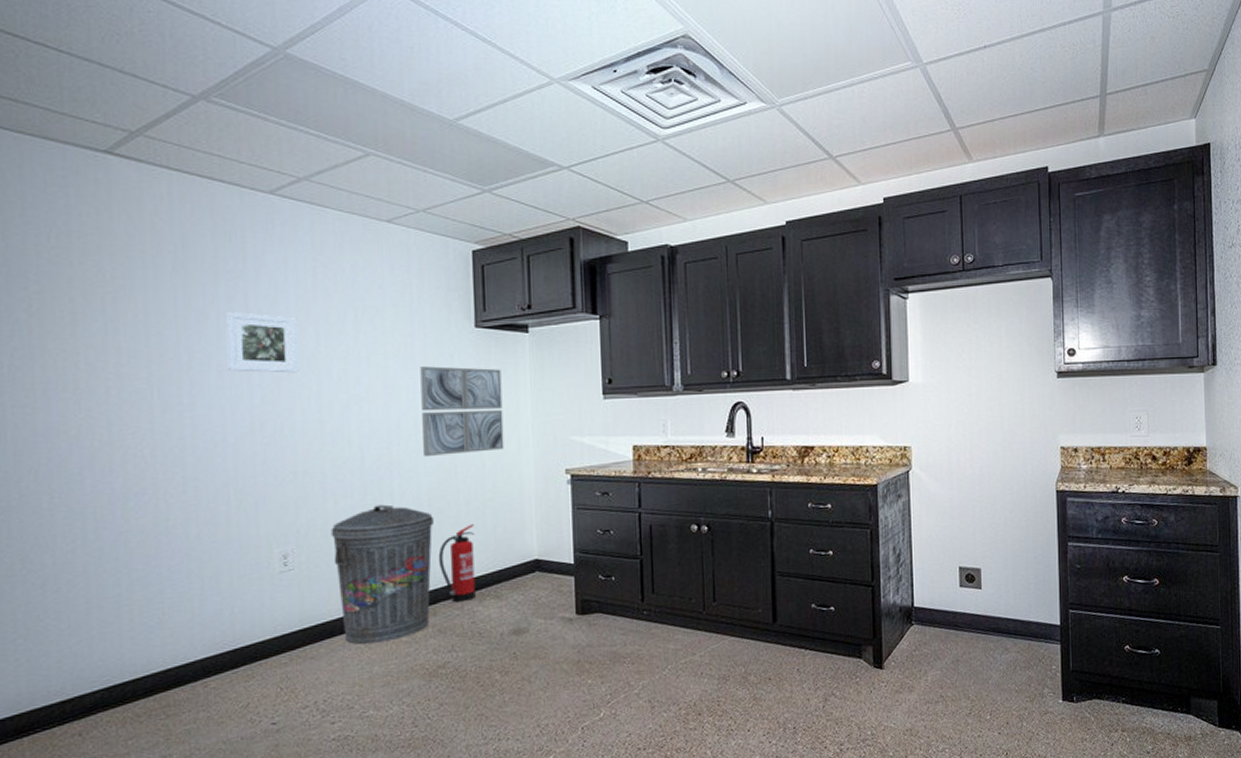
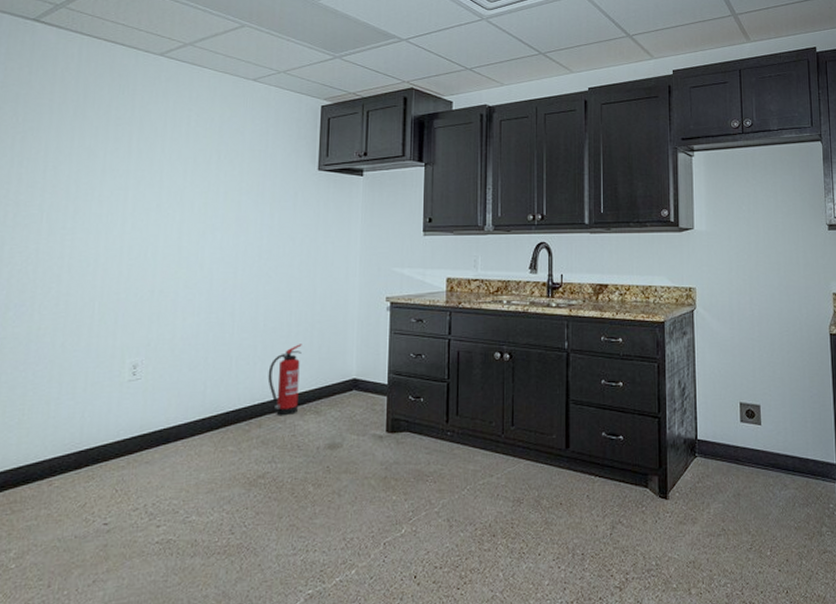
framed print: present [225,312,299,373] -> none [107,152,170,205]
trash can: present [330,504,433,645] -> none [176,323,267,452]
wall art: present [420,366,504,456] -> none [264,202,337,281]

